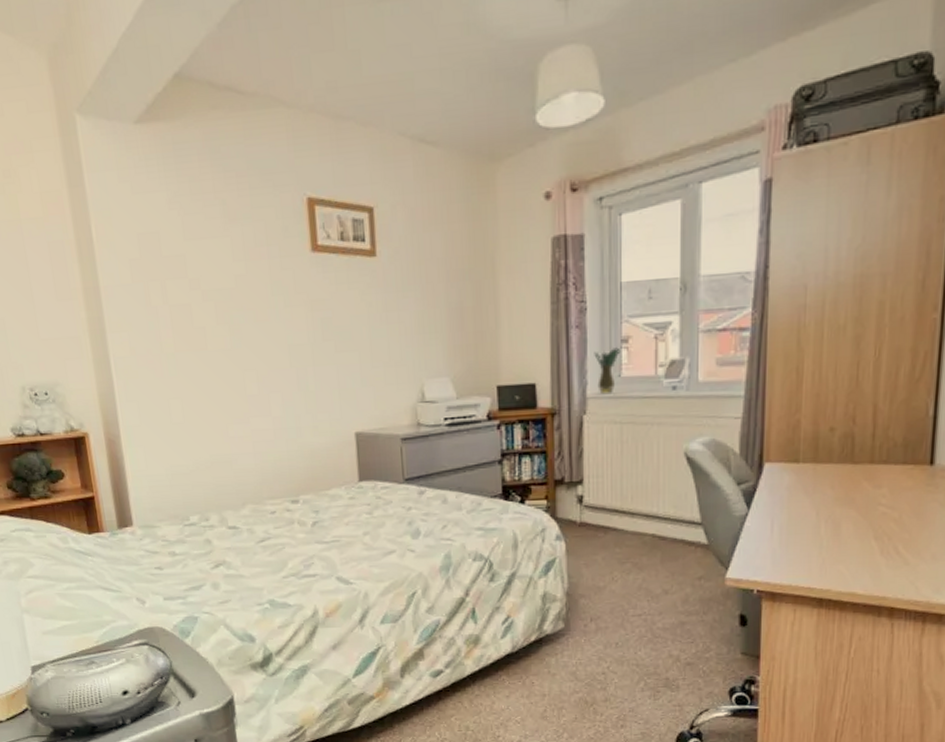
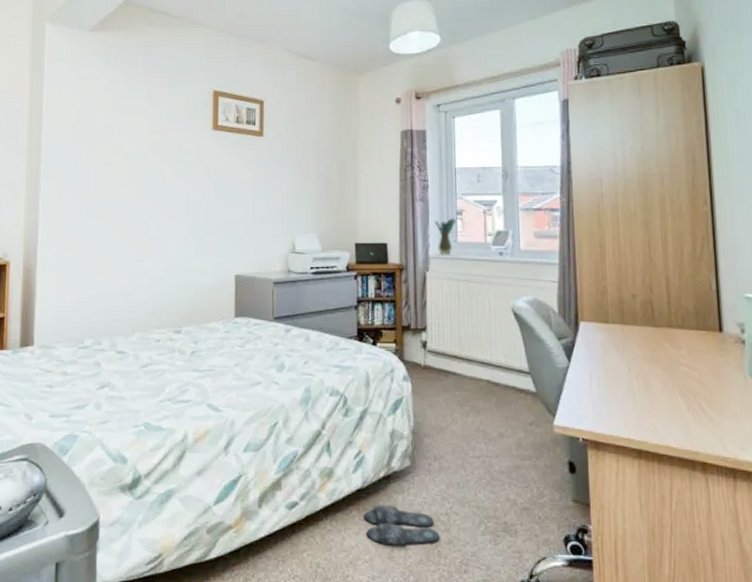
slippers: none [514,668,596,706] -> present [363,505,440,546]

